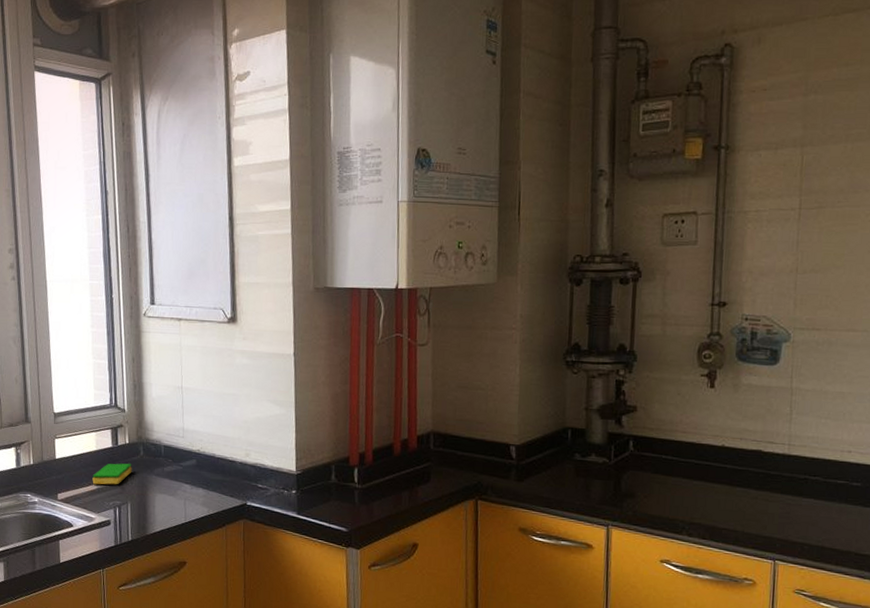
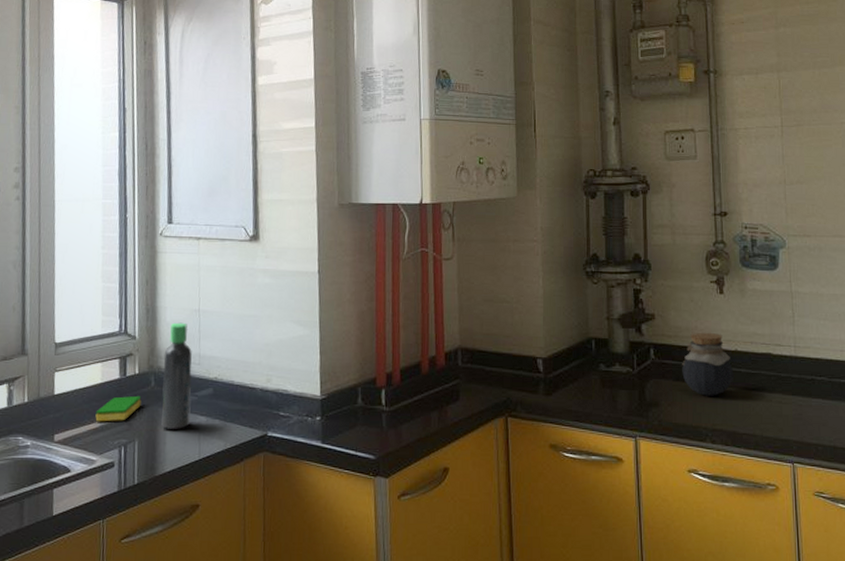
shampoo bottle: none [150,398,177,495] -> present [161,322,192,429]
jar: none [662,427,719,491] -> present [682,333,734,396]

